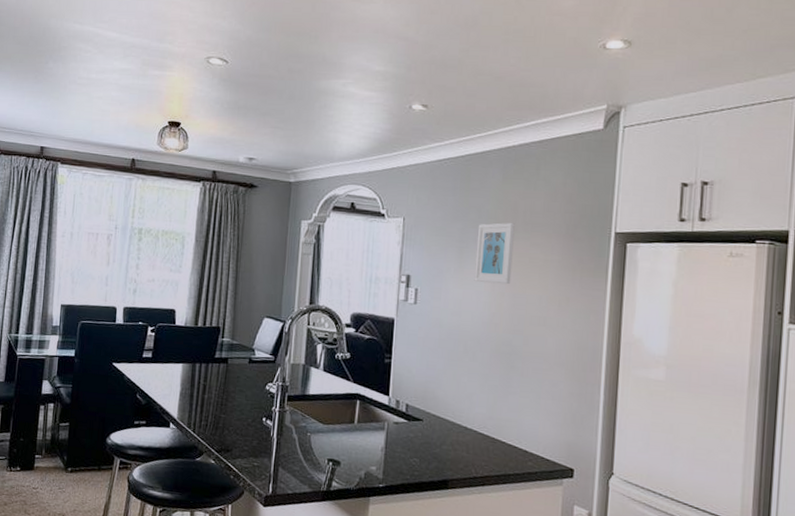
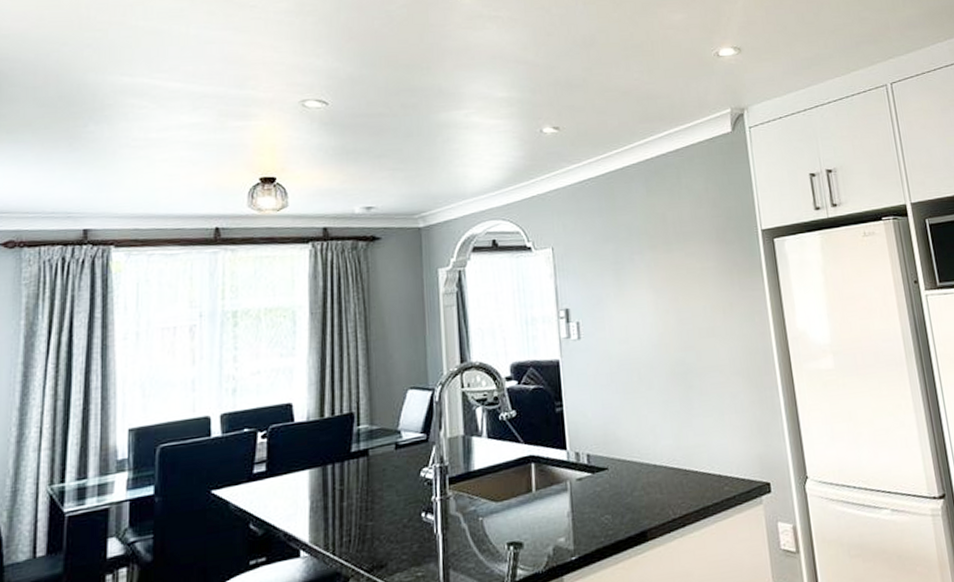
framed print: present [474,223,515,285] -> none [630,236,673,303]

